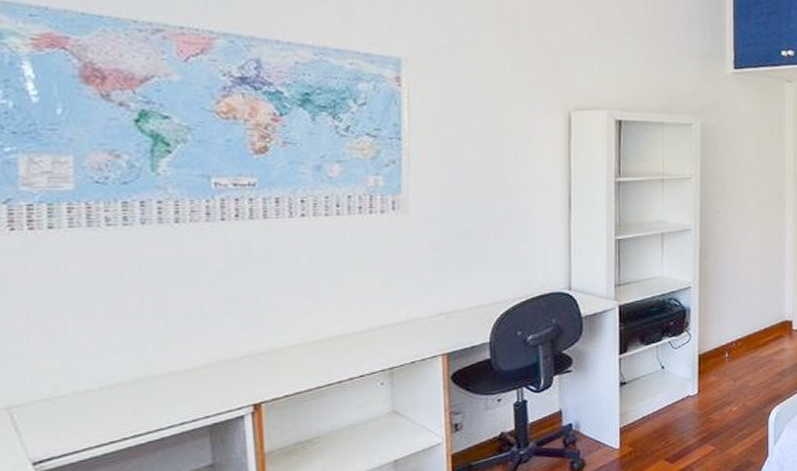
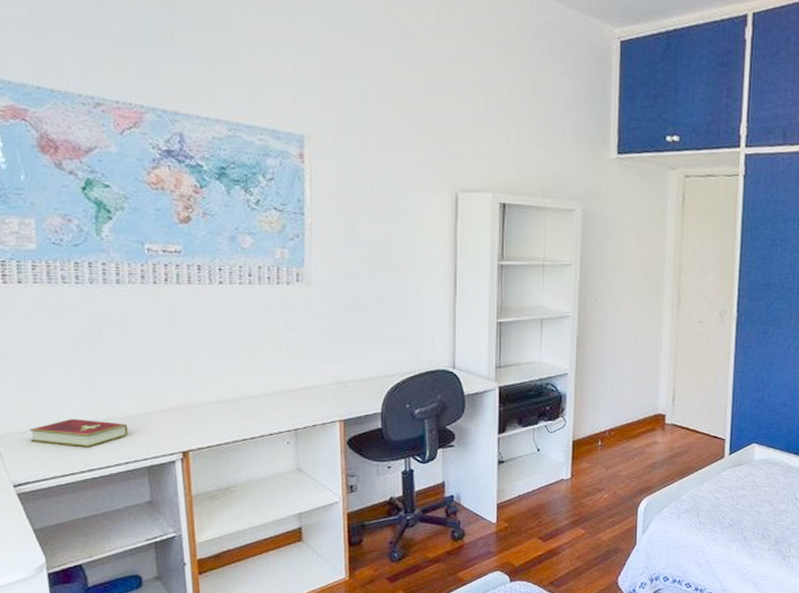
hardcover book: none [56,377,186,411] -> present [29,418,129,448]

